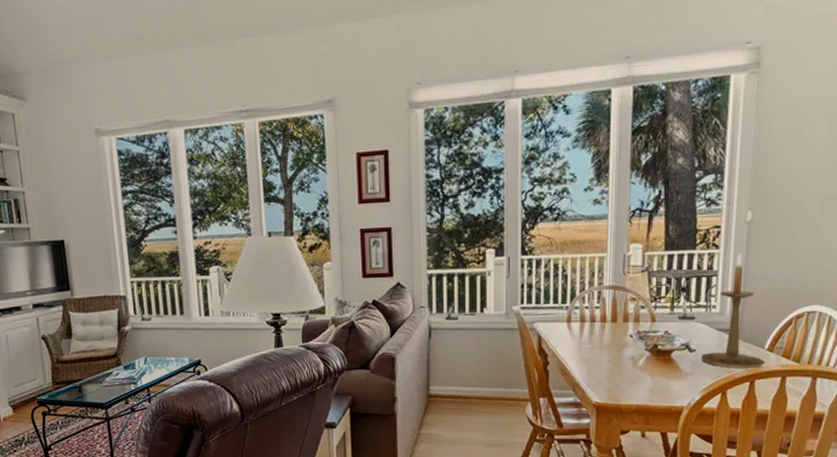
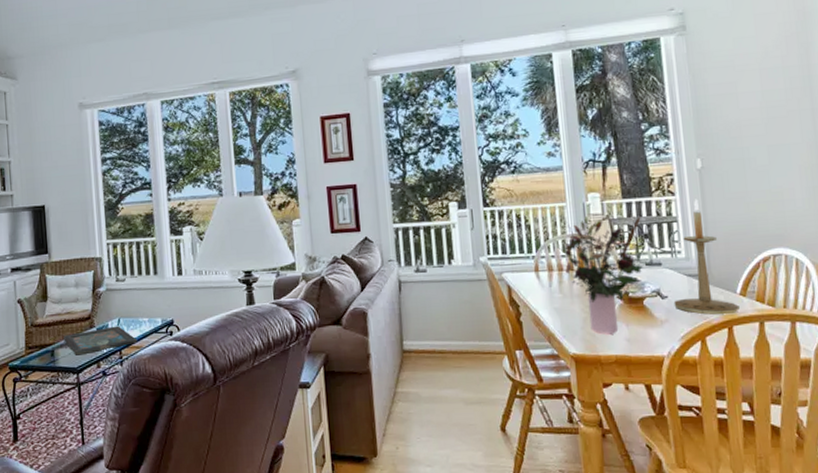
decorative tray: none [90,364,165,392] -> present [63,326,138,355]
bouquet: none [594,265,681,385] -> present [559,214,648,335]

